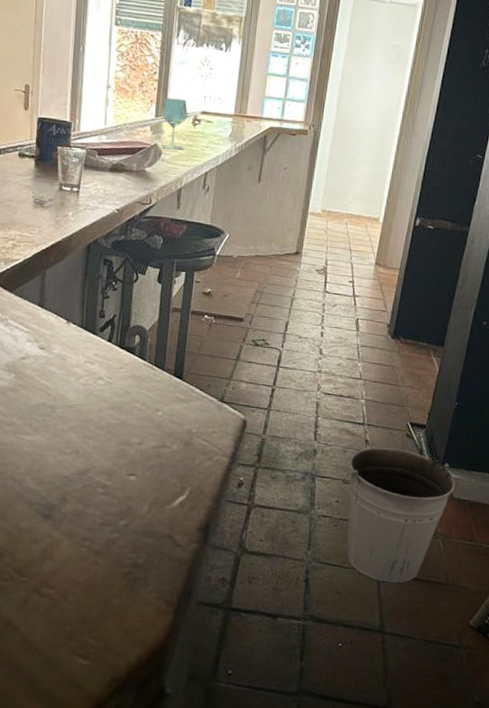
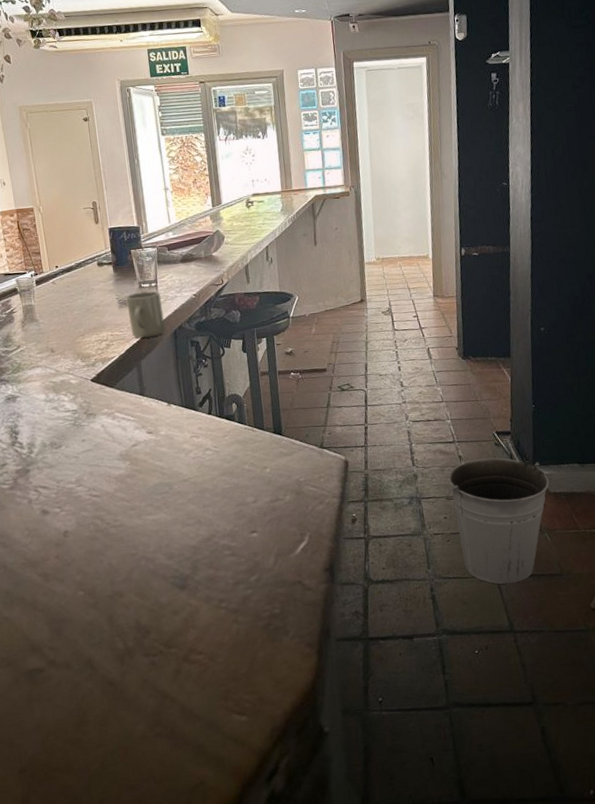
cup: none [42,194,82,247] -> present [126,291,165,338]
wine glass: present [160,97,189,150] -> none [216,186,242,233]

